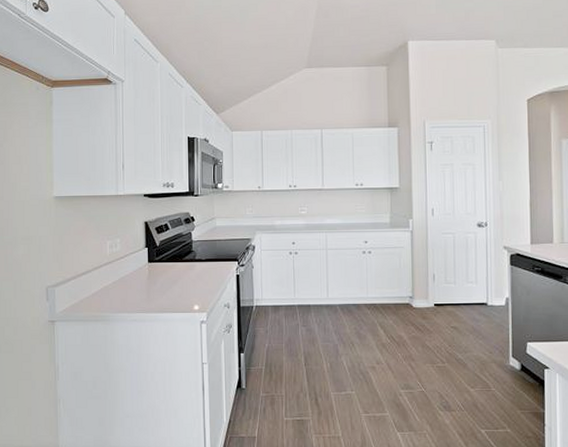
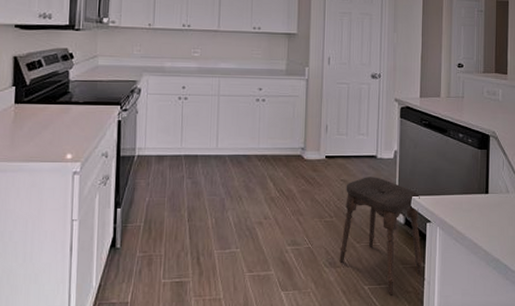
stool: none [453,324,542,440] -> present [339,177,422,296]

